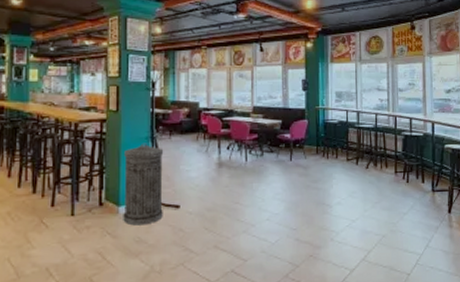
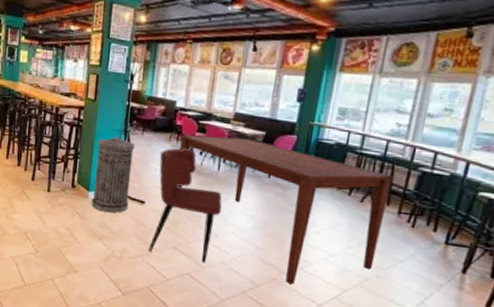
dining chair: none [189,146,255,257] -> present [149,148,222,263]
dining table: none [208,128,386,257] -> present [177,135,393,285]

